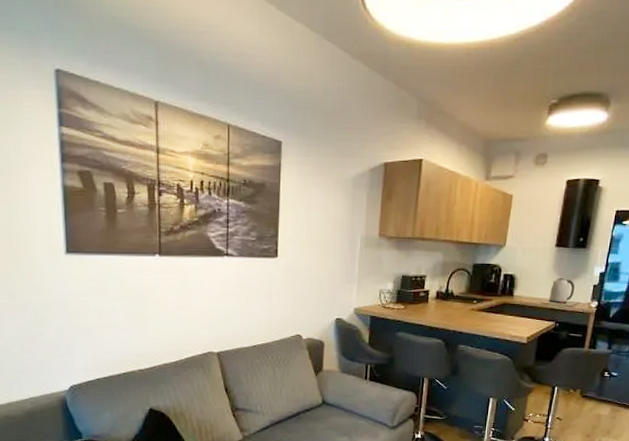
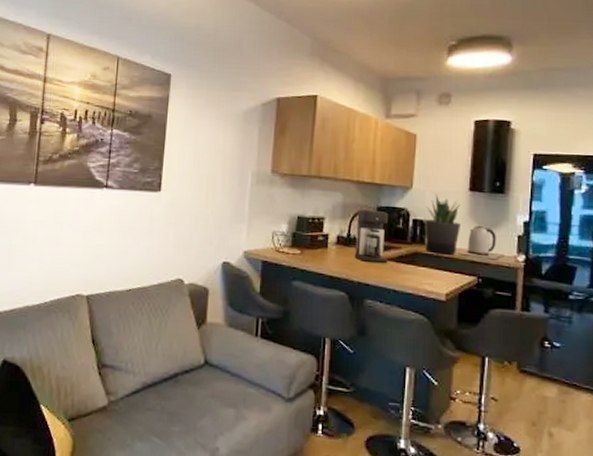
coffee maker: none [451,267,483,314] -> present [354,209,389,264]
planter: none [513,250,546,304] -> present [424,194,461,255]

